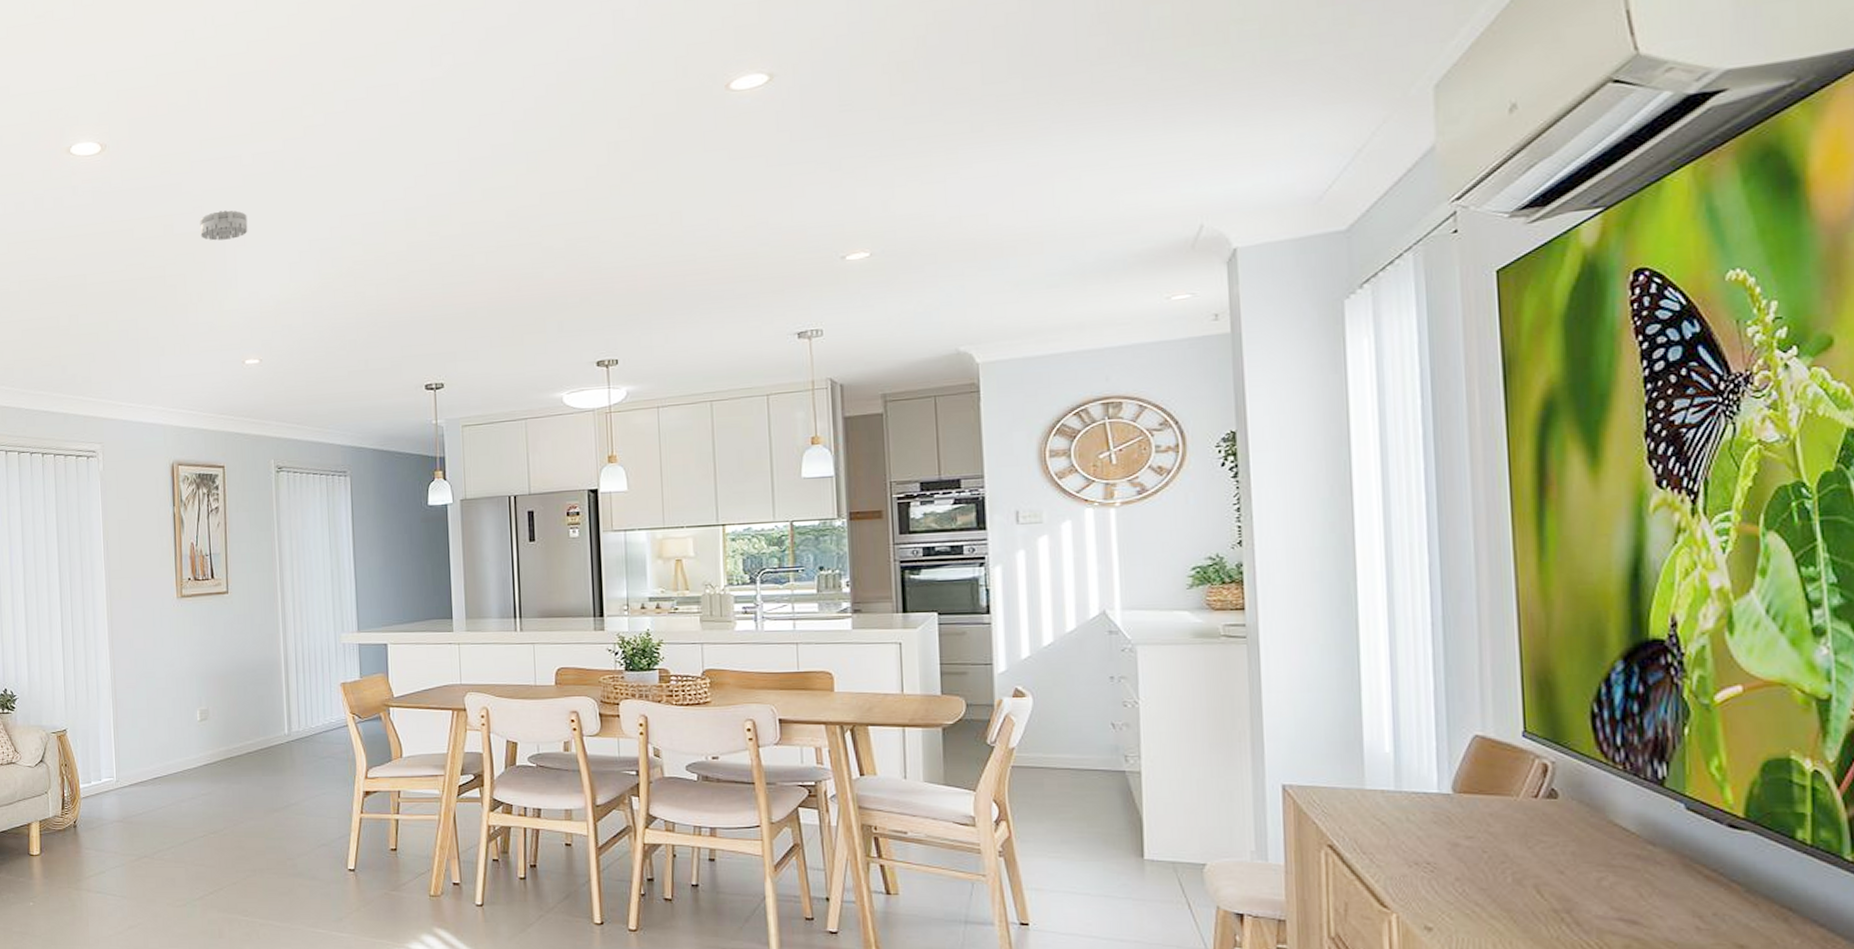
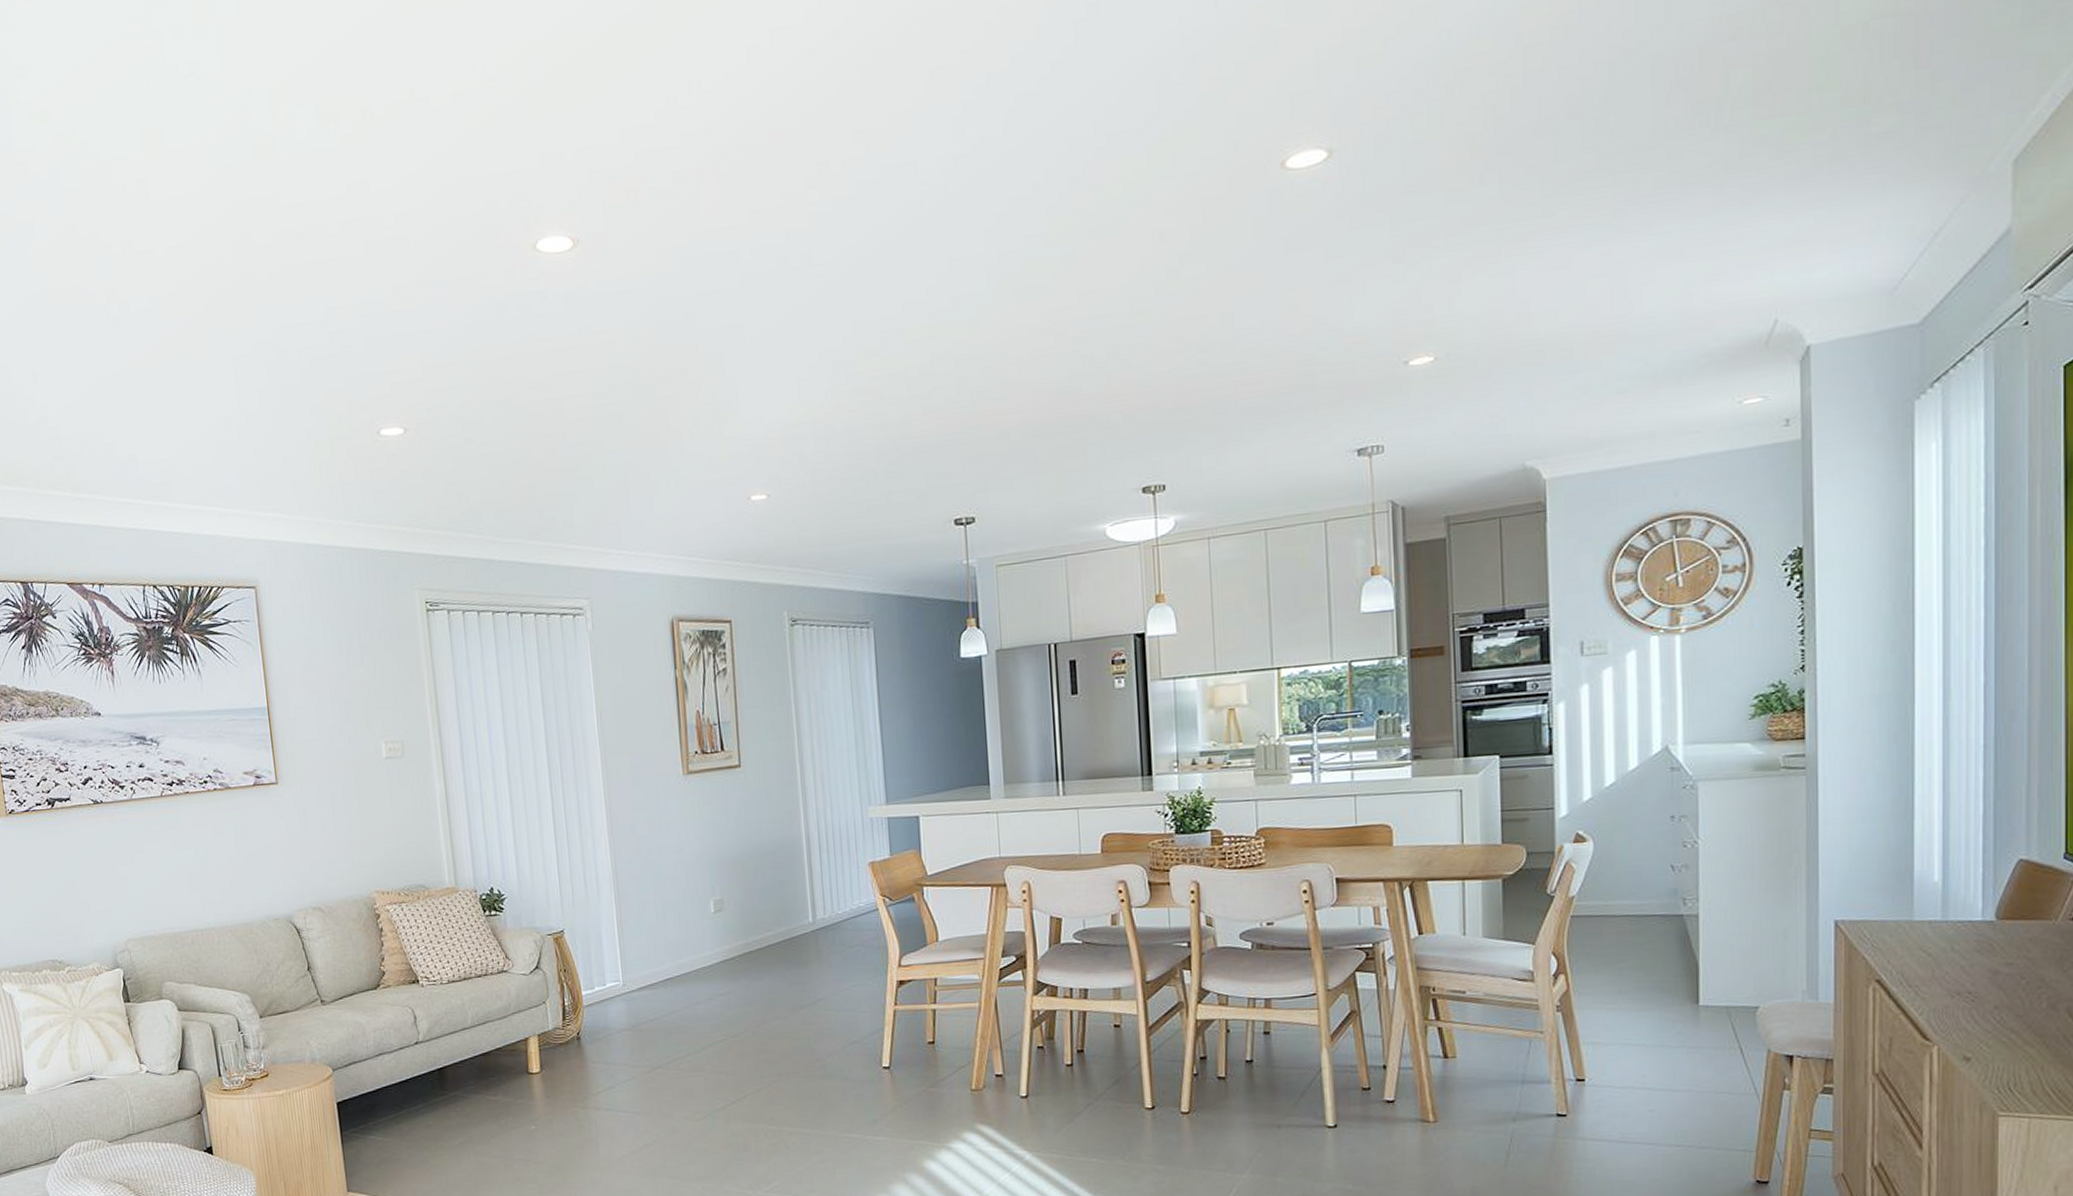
smoke detector: present [200,210,248,241] -> none [692,317,749,355]

